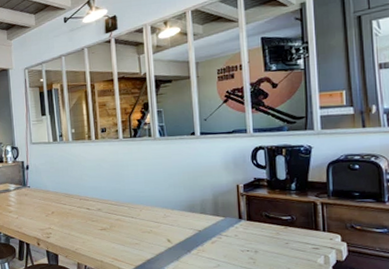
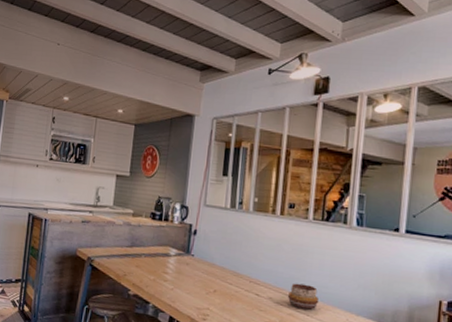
decorative bowl: none [113,192,140,213] -> present [288,283,319,310]

